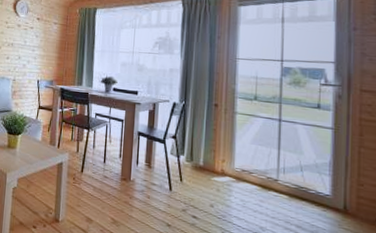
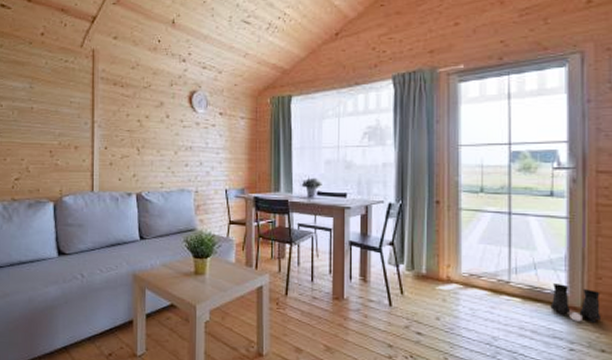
boots: none [314,185,362,224] -> present [550,283,600,322]

